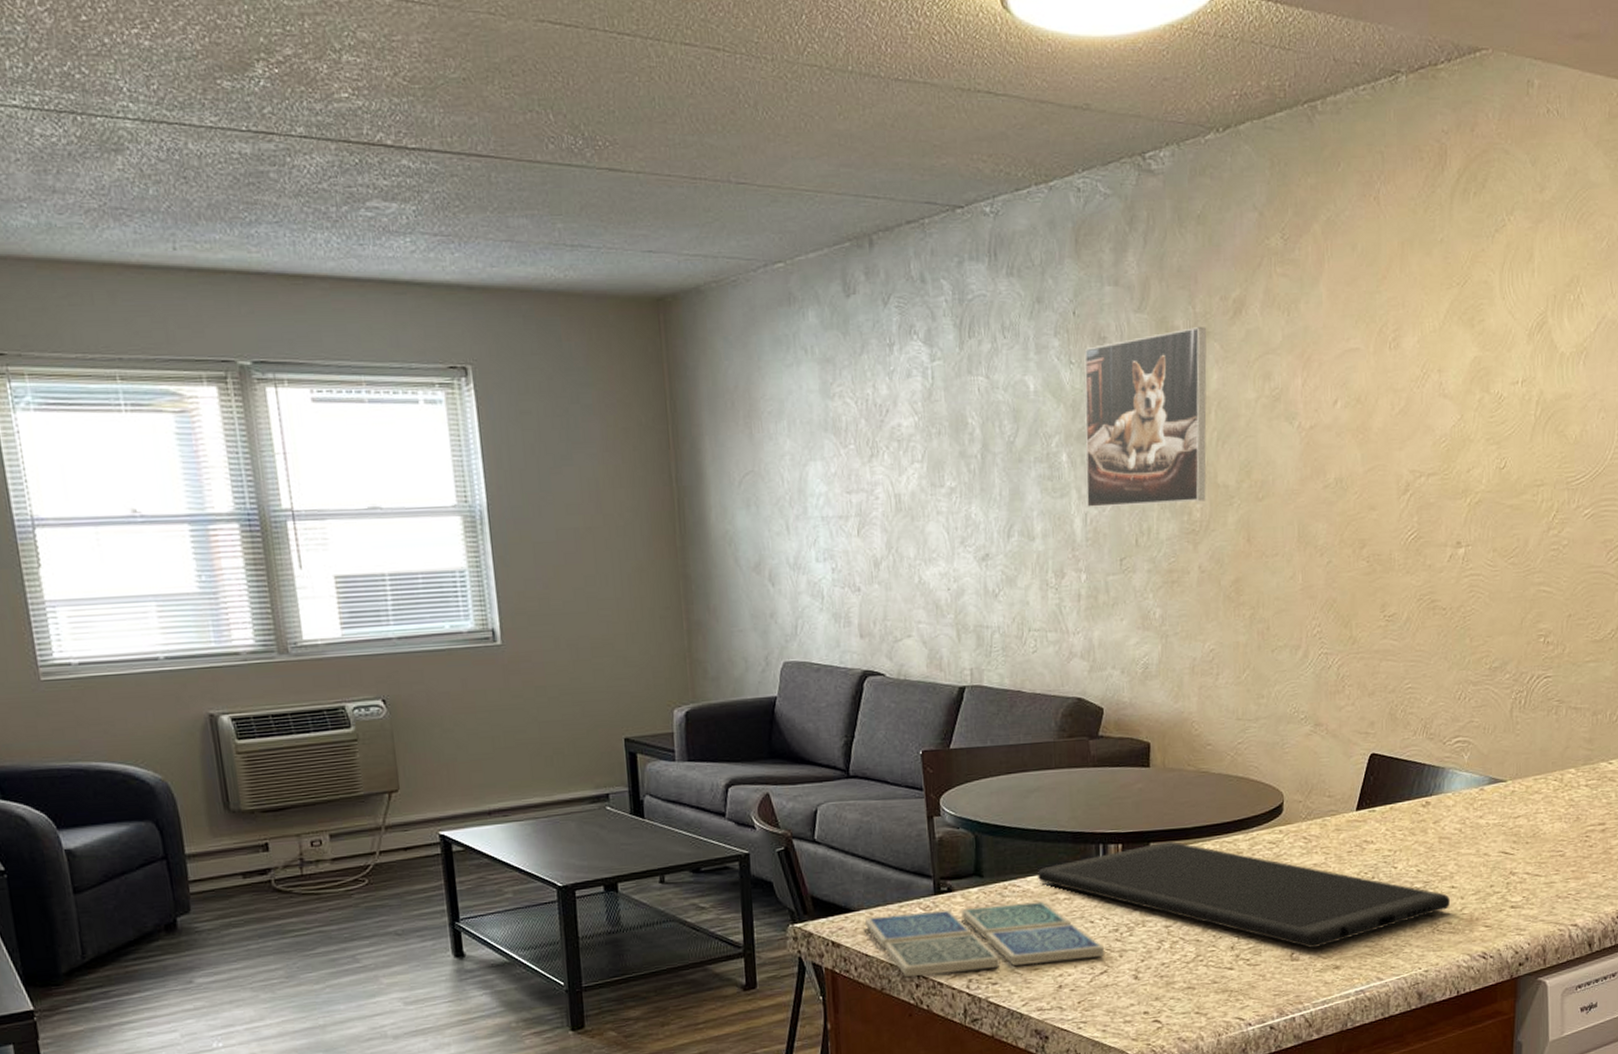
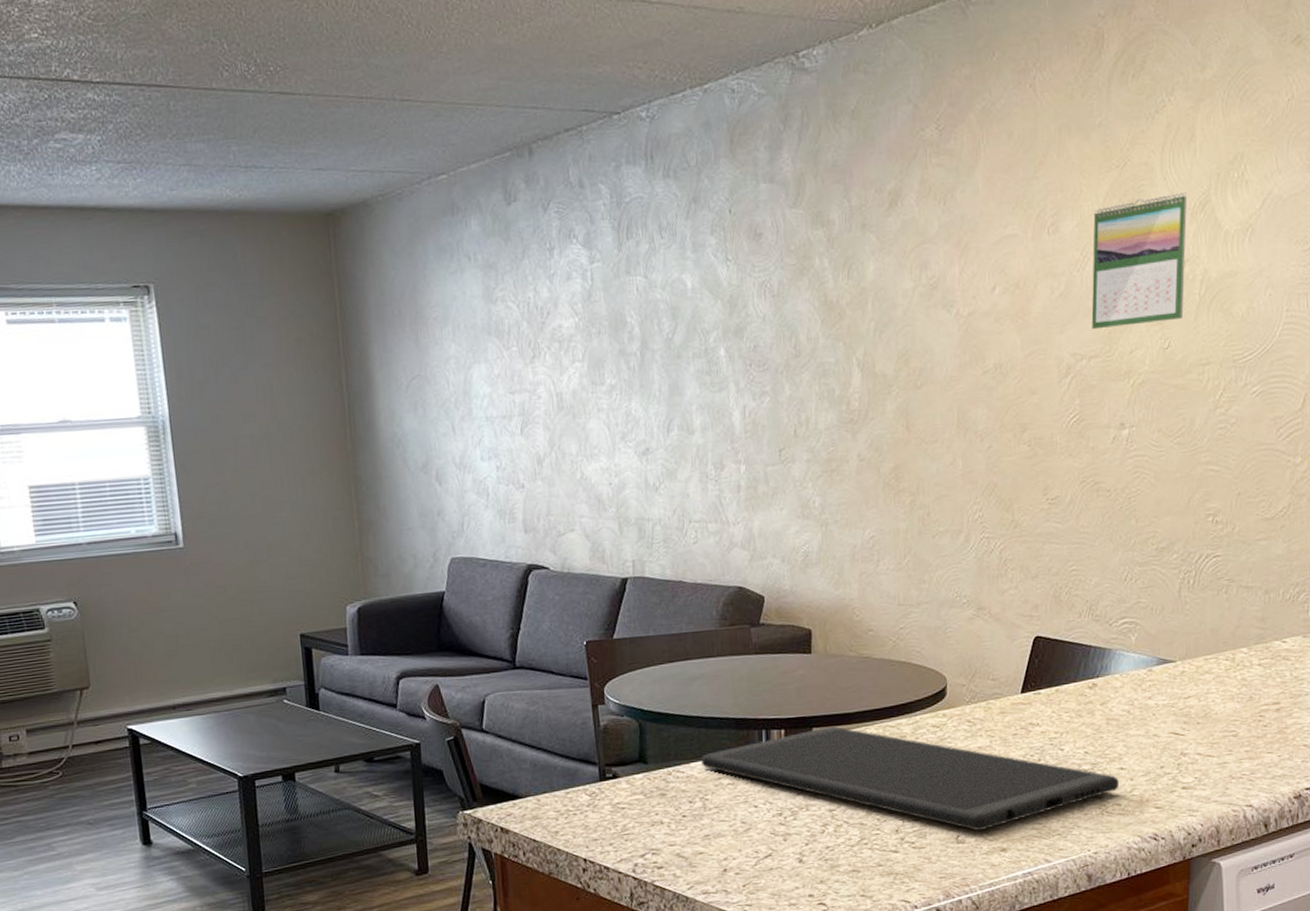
drink coaster: present [865,901,1105,978] -> none [533,786,769,862]
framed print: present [1084,327,1207,509] -> none [740,219,864,402]
calendar: none [1430,313,1524,447] -> present [1091,192,1187,330]

